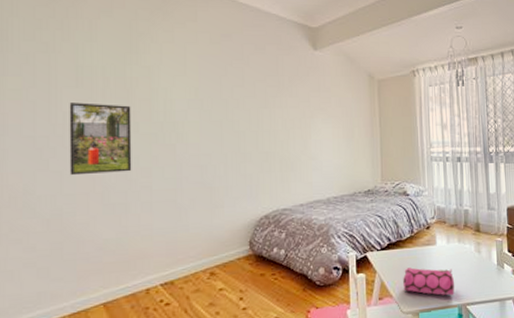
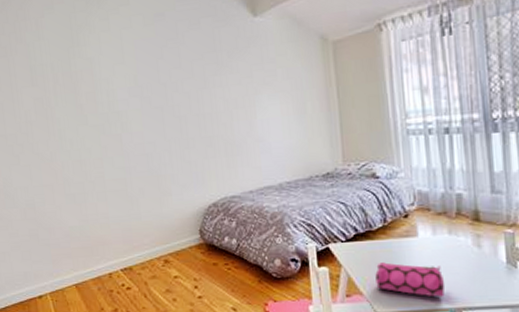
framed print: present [69,102,132,176] -> none [28,99,86,169]

